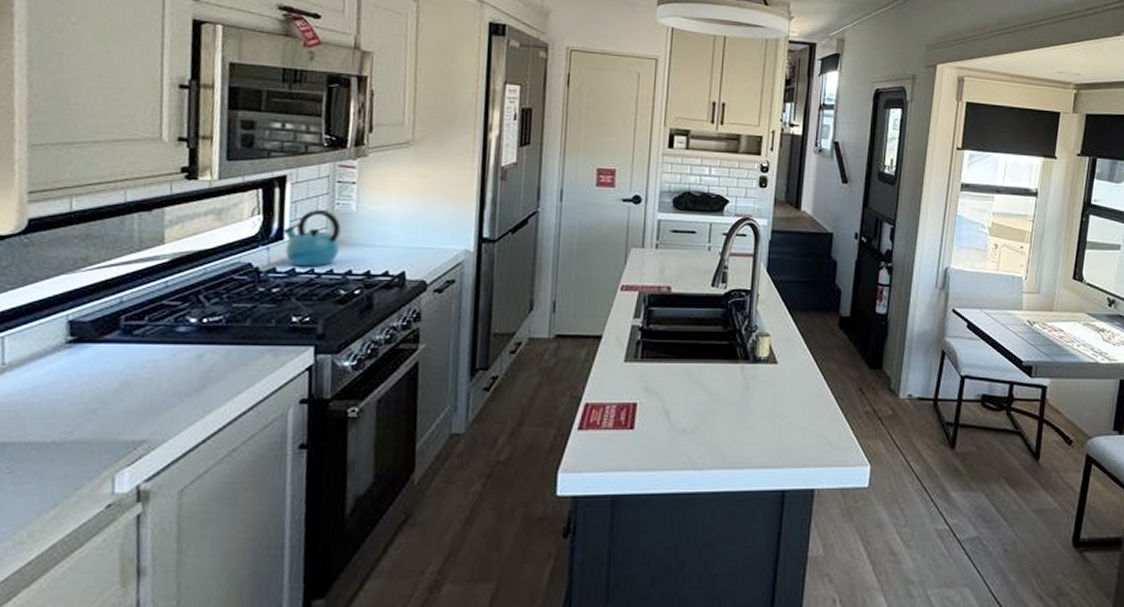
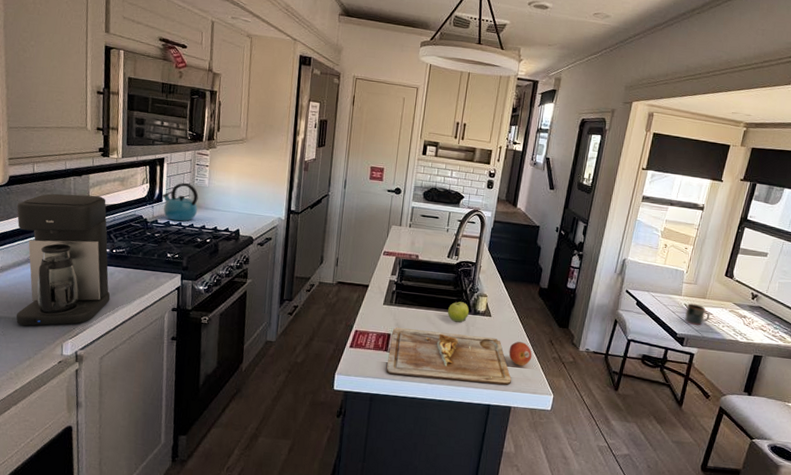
coffee maker: none [32,238,198,454] -> present [16,193,111,326]
cutting board: none [633,393,812,463] -> present [386,327,512,385]
fruit: none [716,345,746,378] -> present [447,300,469,323]
fruit: none [805,395,837,429] -> present [508,341,533,366]
mug: none [1030,318,1061,349] -> present [685,303,711,327]

